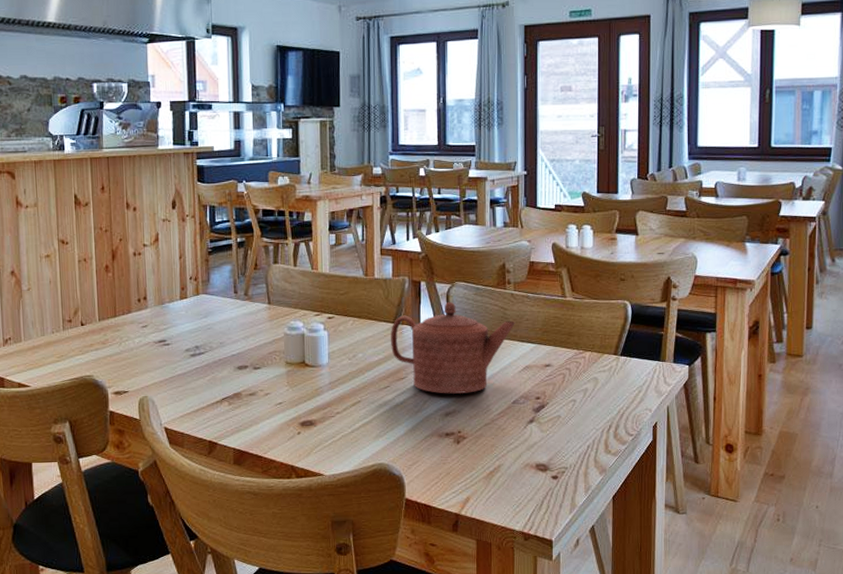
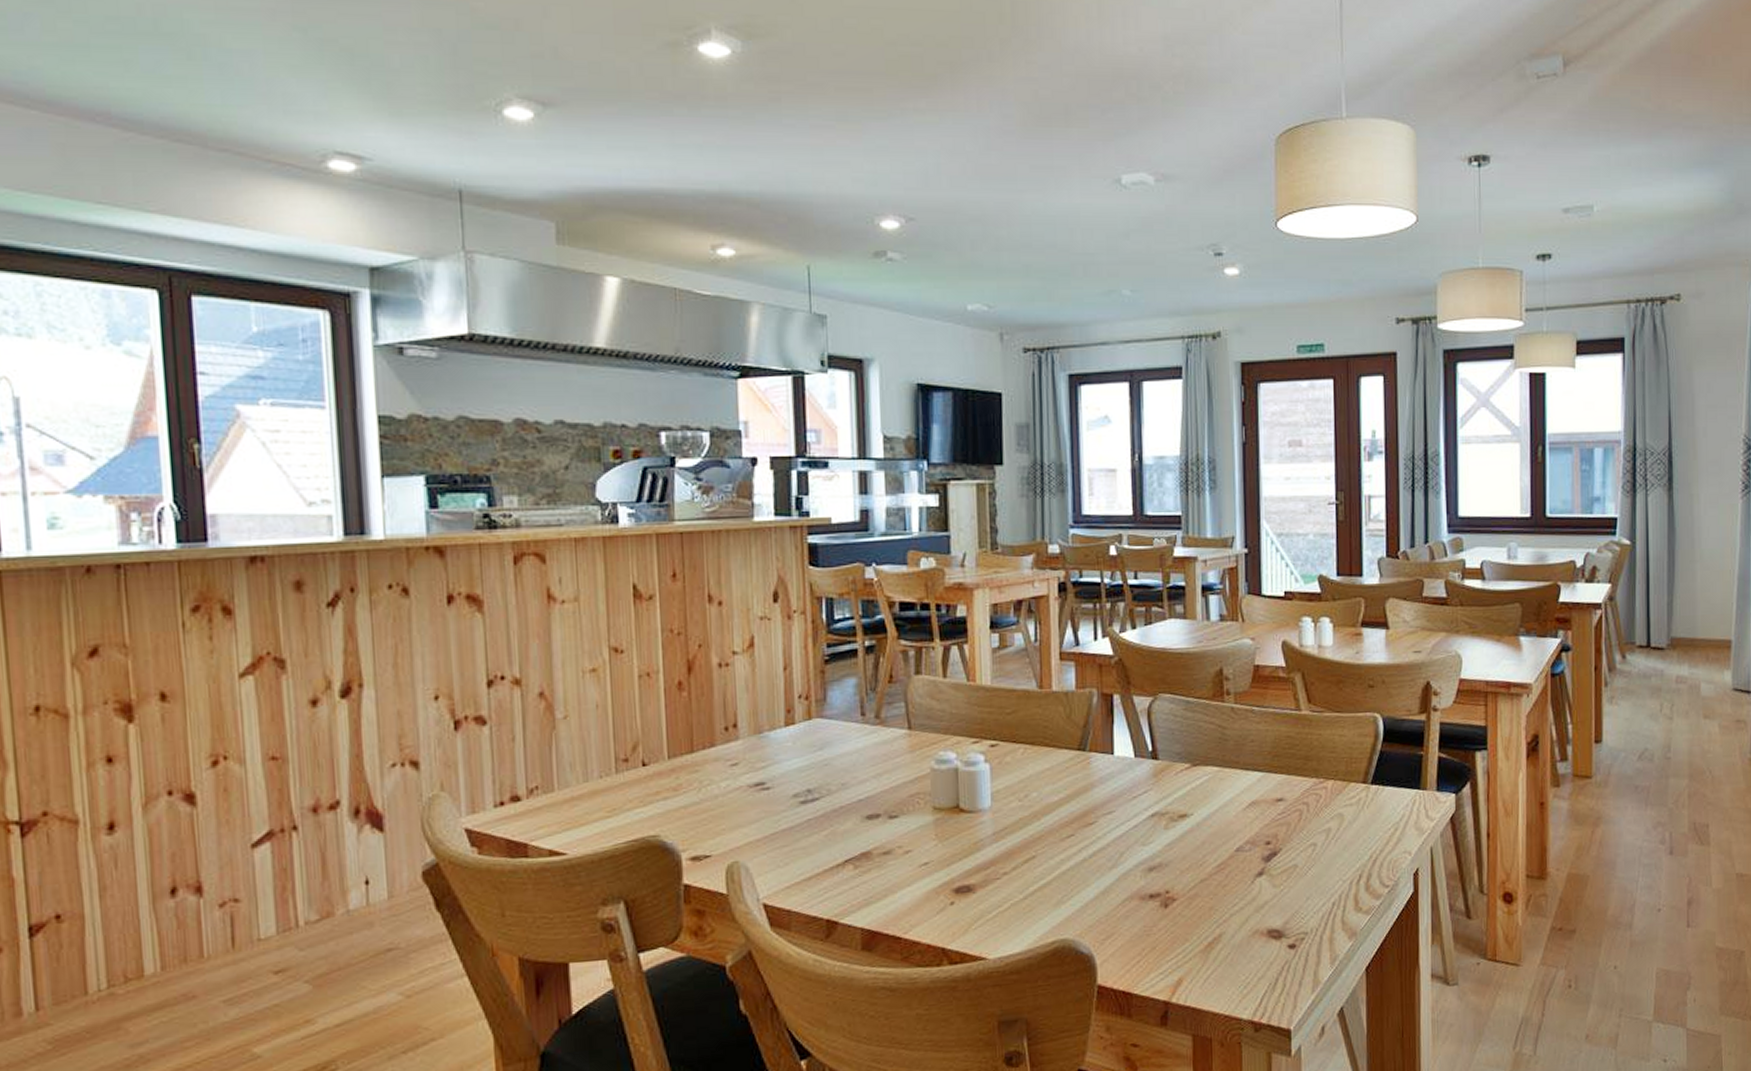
teapot: present [391,302,516,394] -> none [1074,721,1238,842]

